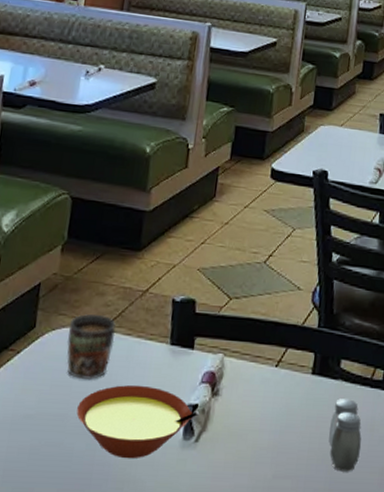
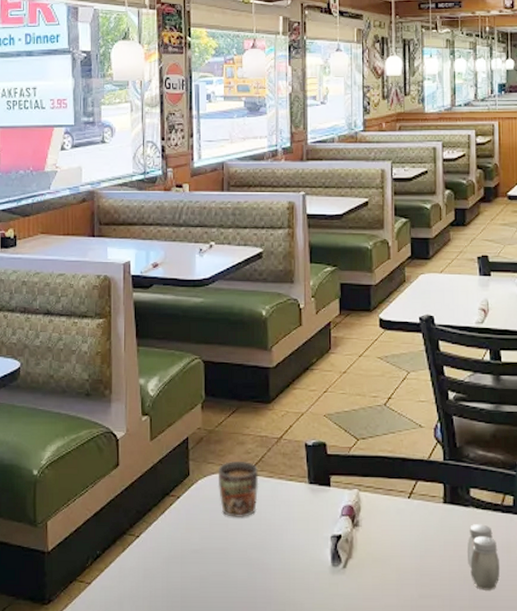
soup bowl: present [77,384,200,459] -> none [235,520,344,585]

